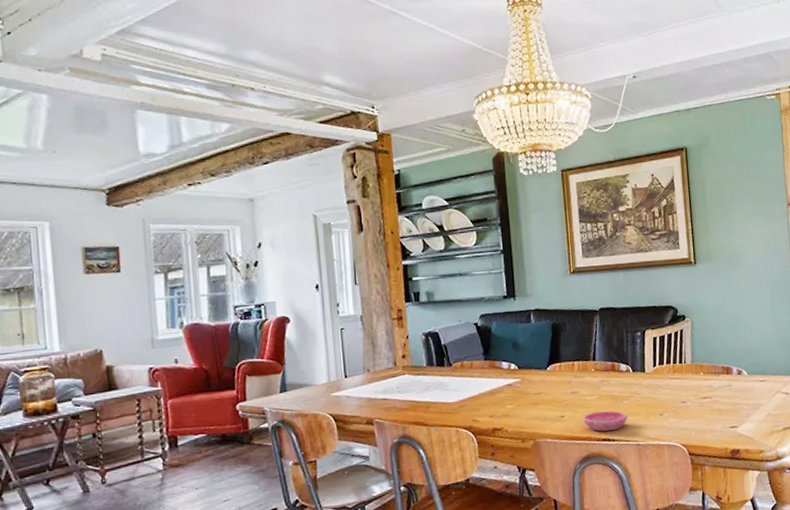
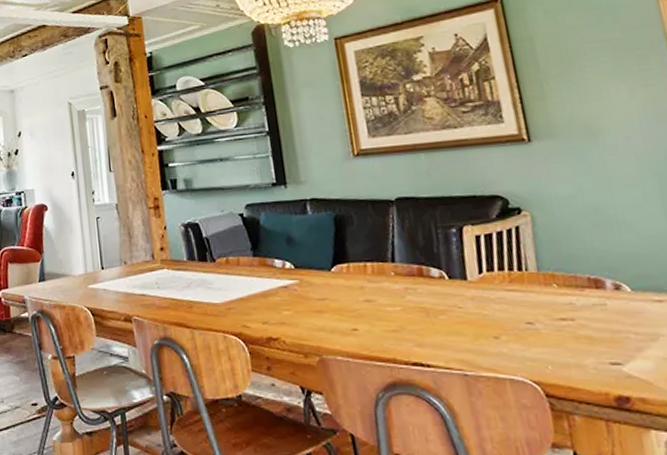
saucer: present [583,410,628,432] -> none [383,326,447,353]

